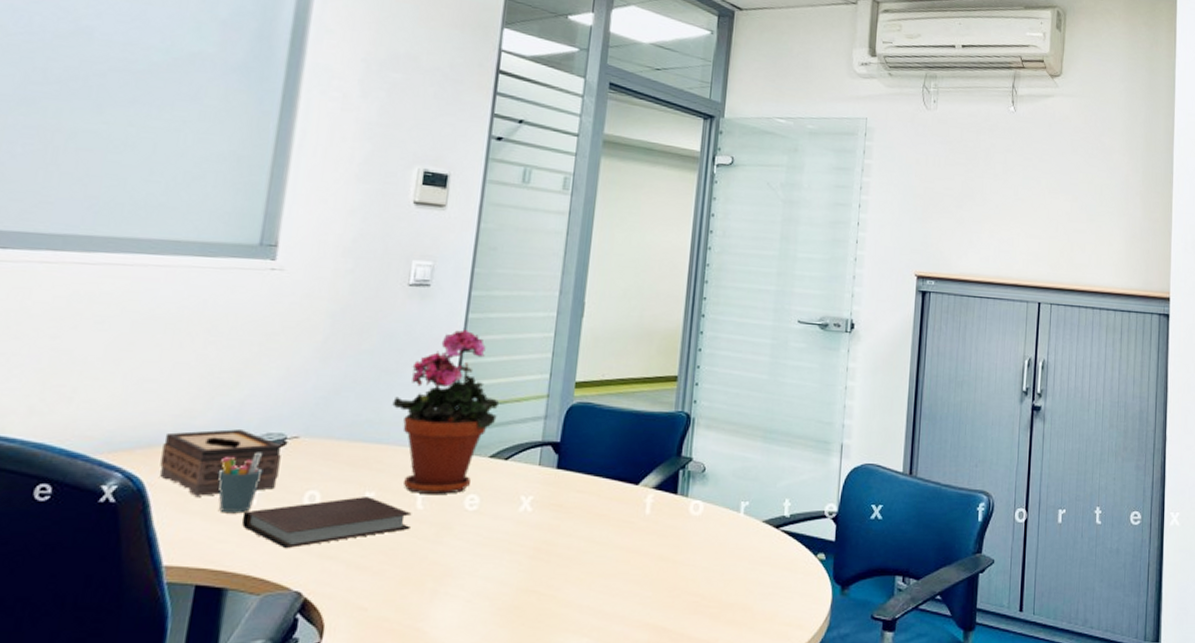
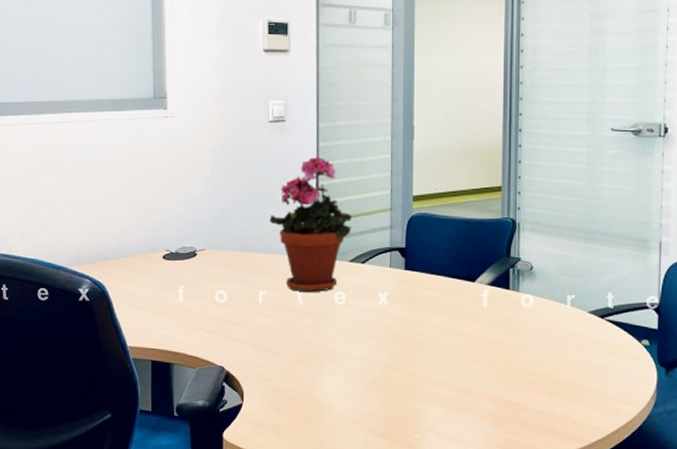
tissue box: present [160,429,281,496] -> none [113,245,195,296]
pen holder: present [217,452,263,514] -> none [153,261,184,308]
notebook: present [241,497,412,549] -> none [174,295,296,335]

